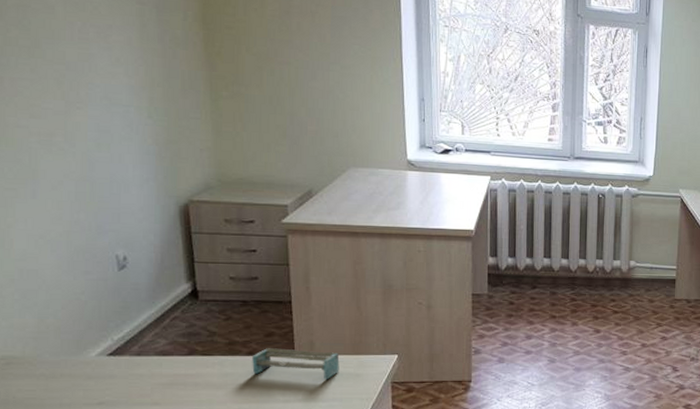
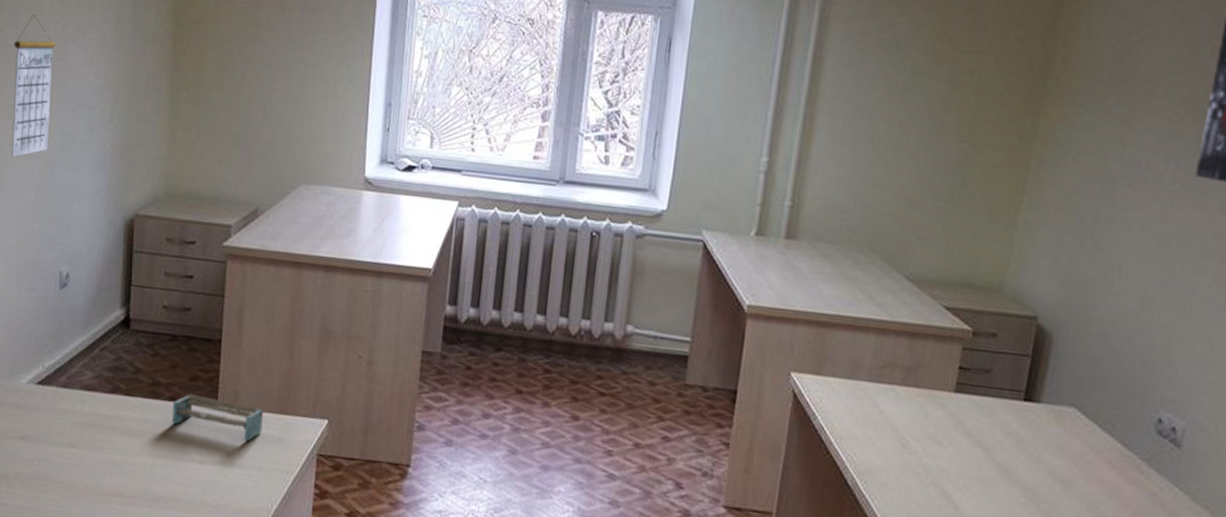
calendar: none [26,16,83,153] -> present [11,14,57,157]

